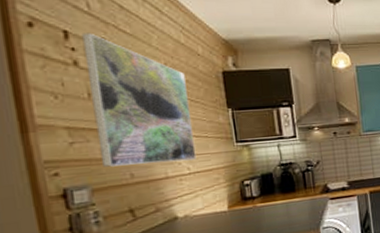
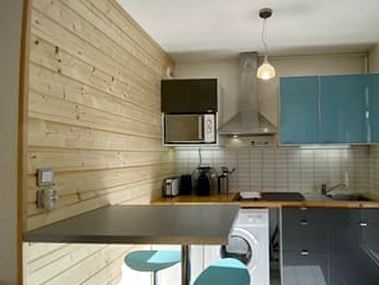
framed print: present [82,33,197,167] -> none [64,48,132,156]

